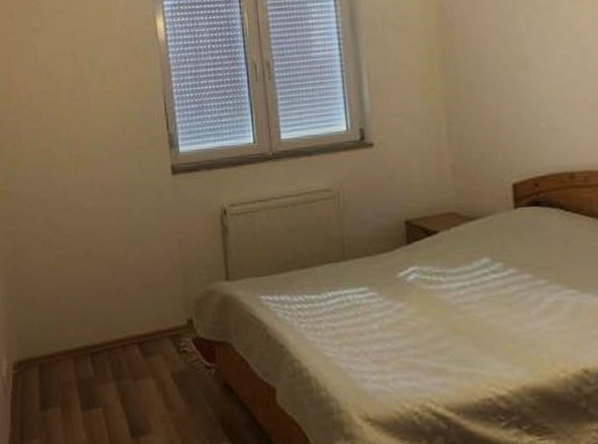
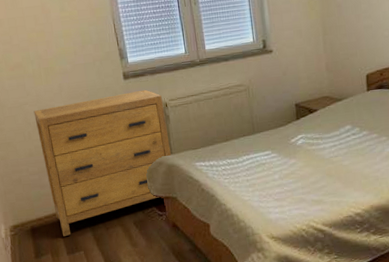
dresser: none [57,189,227,383] -> present [33,89,171,236]

